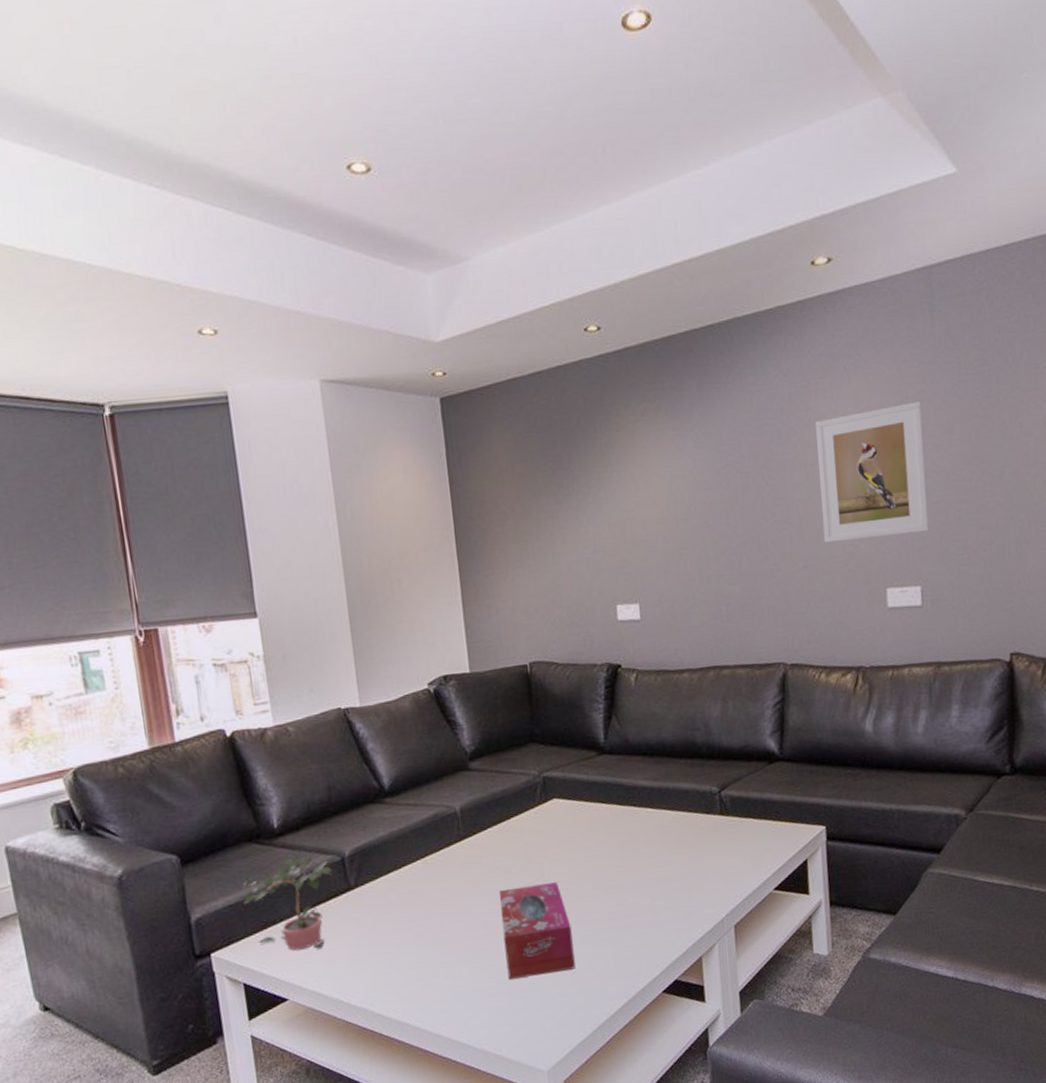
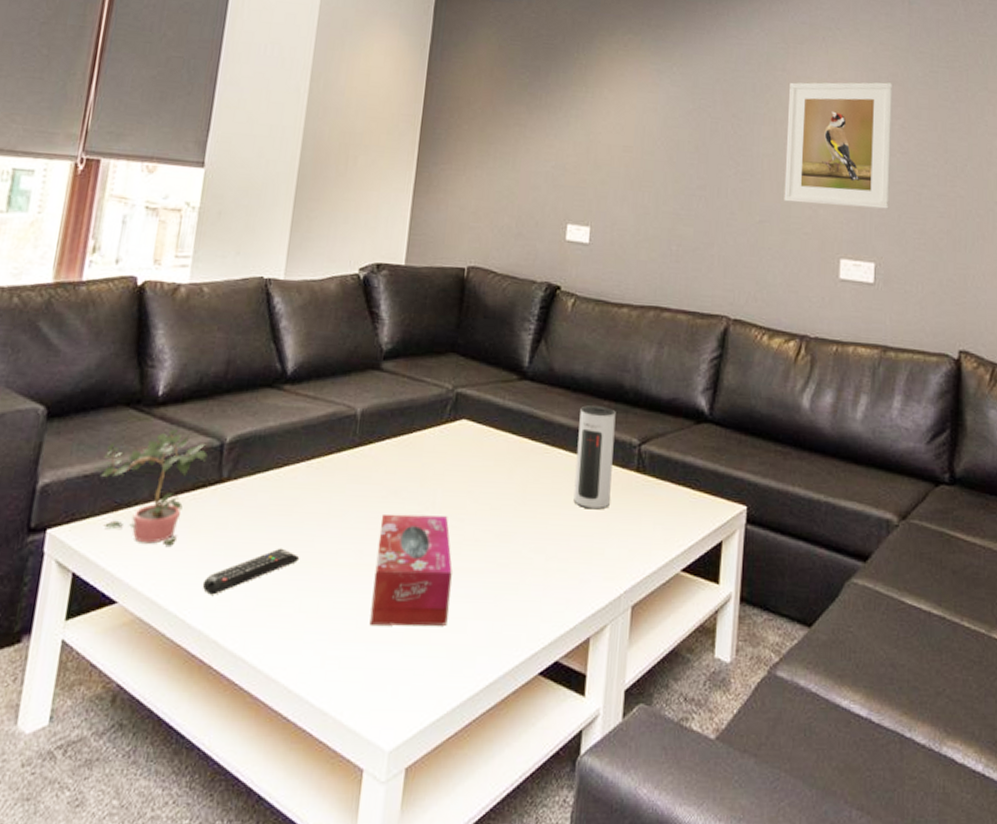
remote control: none [357,933,436,980] -> present [202,548,300,595]
speaker: none [659,764,701,854] -> present [573,405,616,510]

